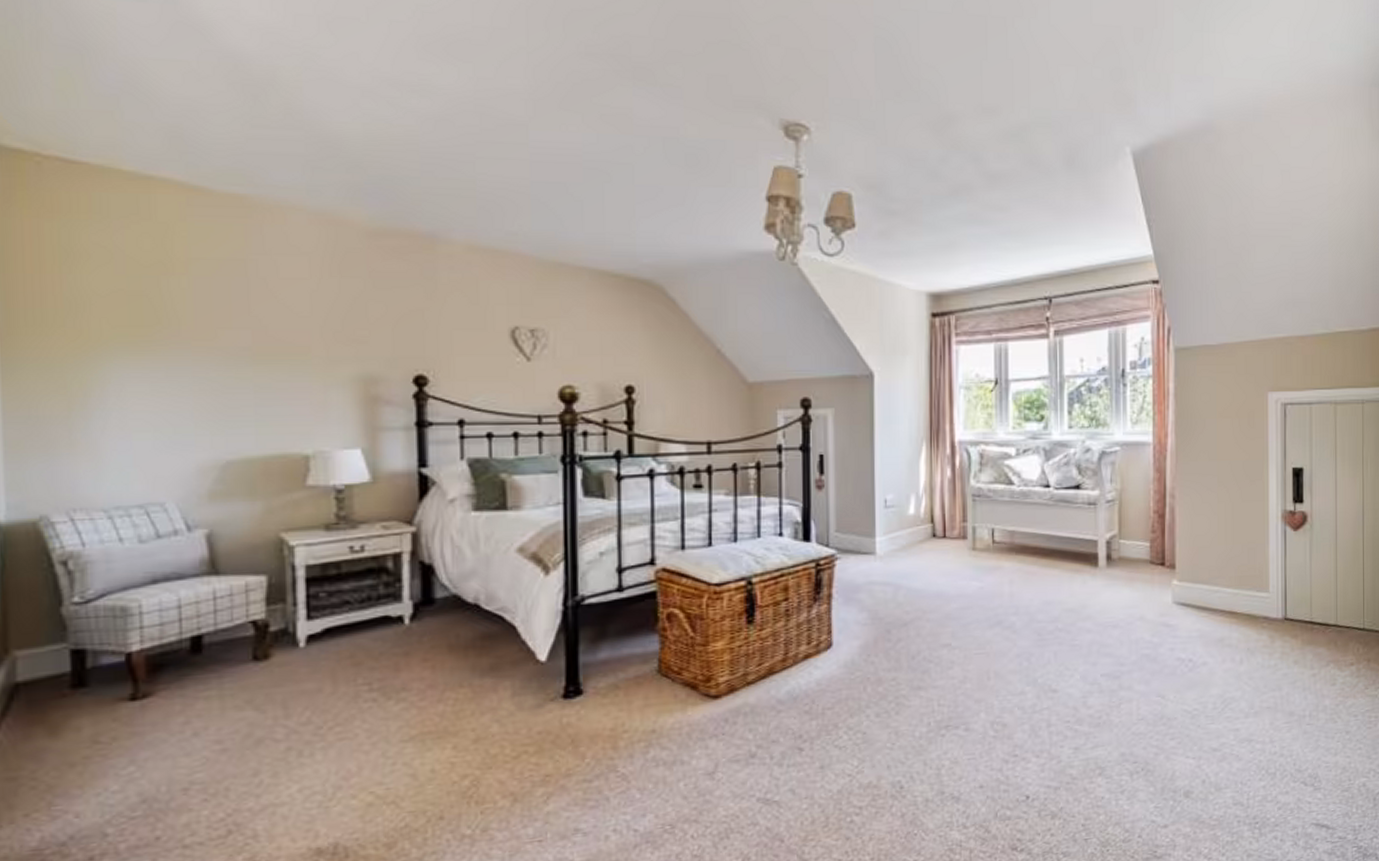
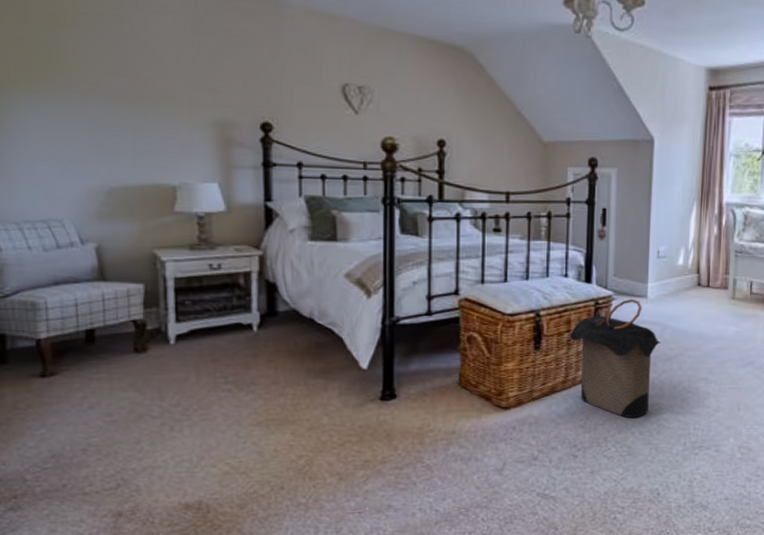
laundry hamper: none [787,556,895,699] -> present [569,298,662,419]

